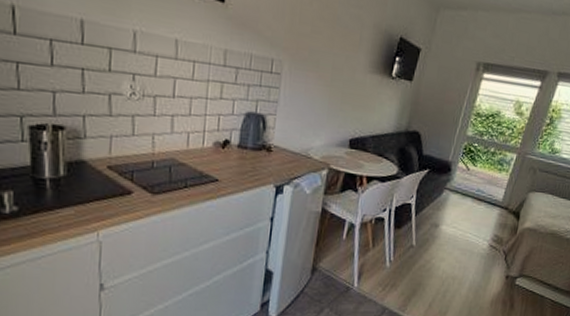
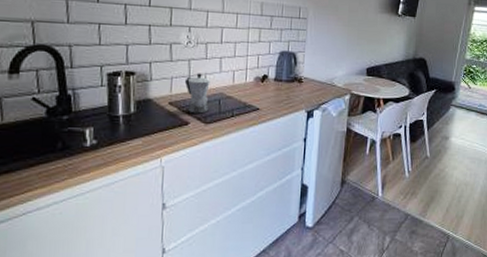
moka pot: none [127,132,159,182] -> present [184,73,210,114]

